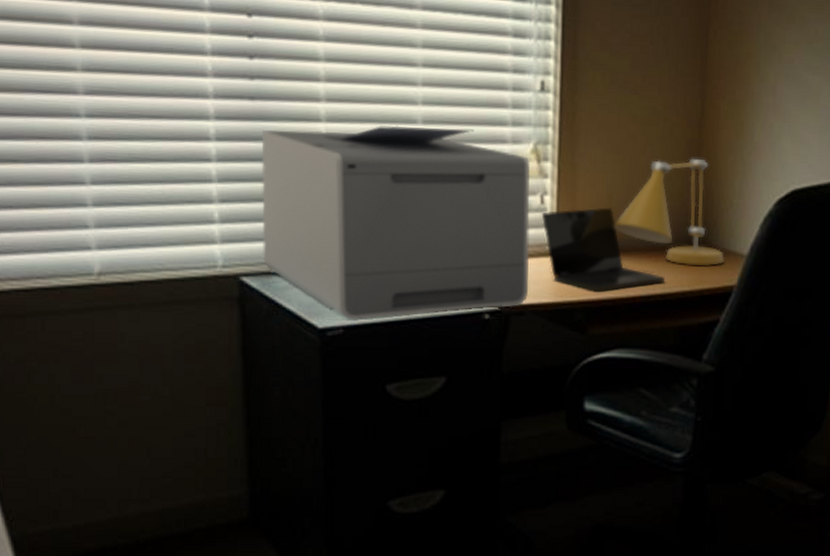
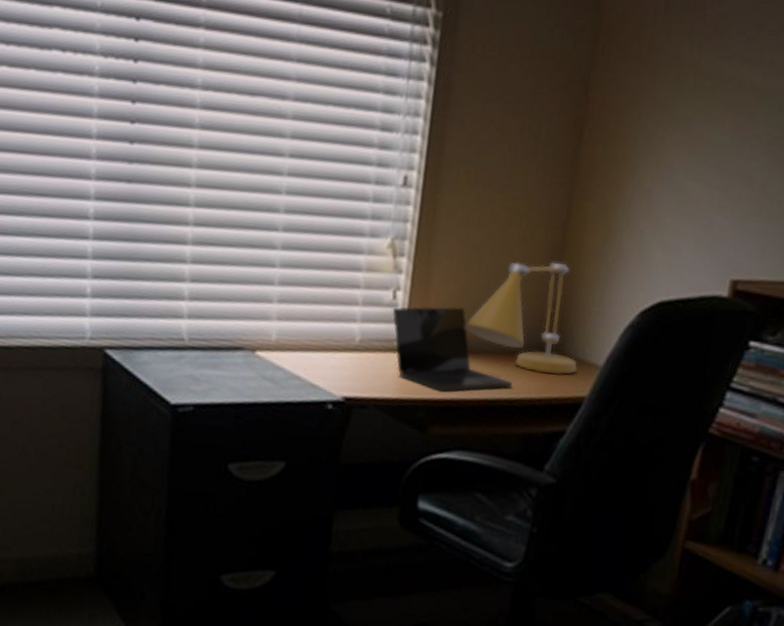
printer: present [261,125,531,321] -> none [126,212,387,401]

